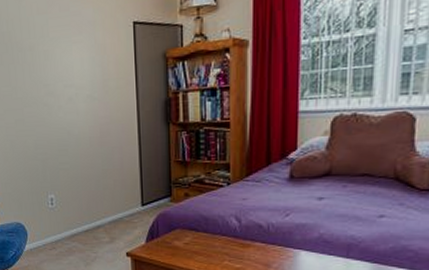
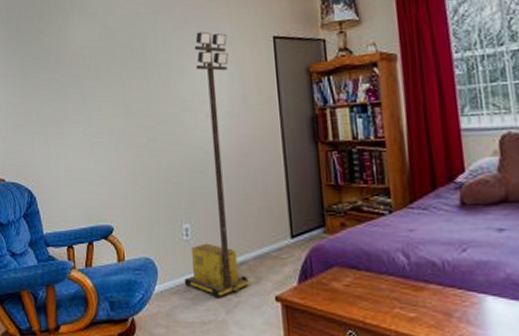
portable light tower: none [49,16,106,254] -> present [184,31,250,298]

